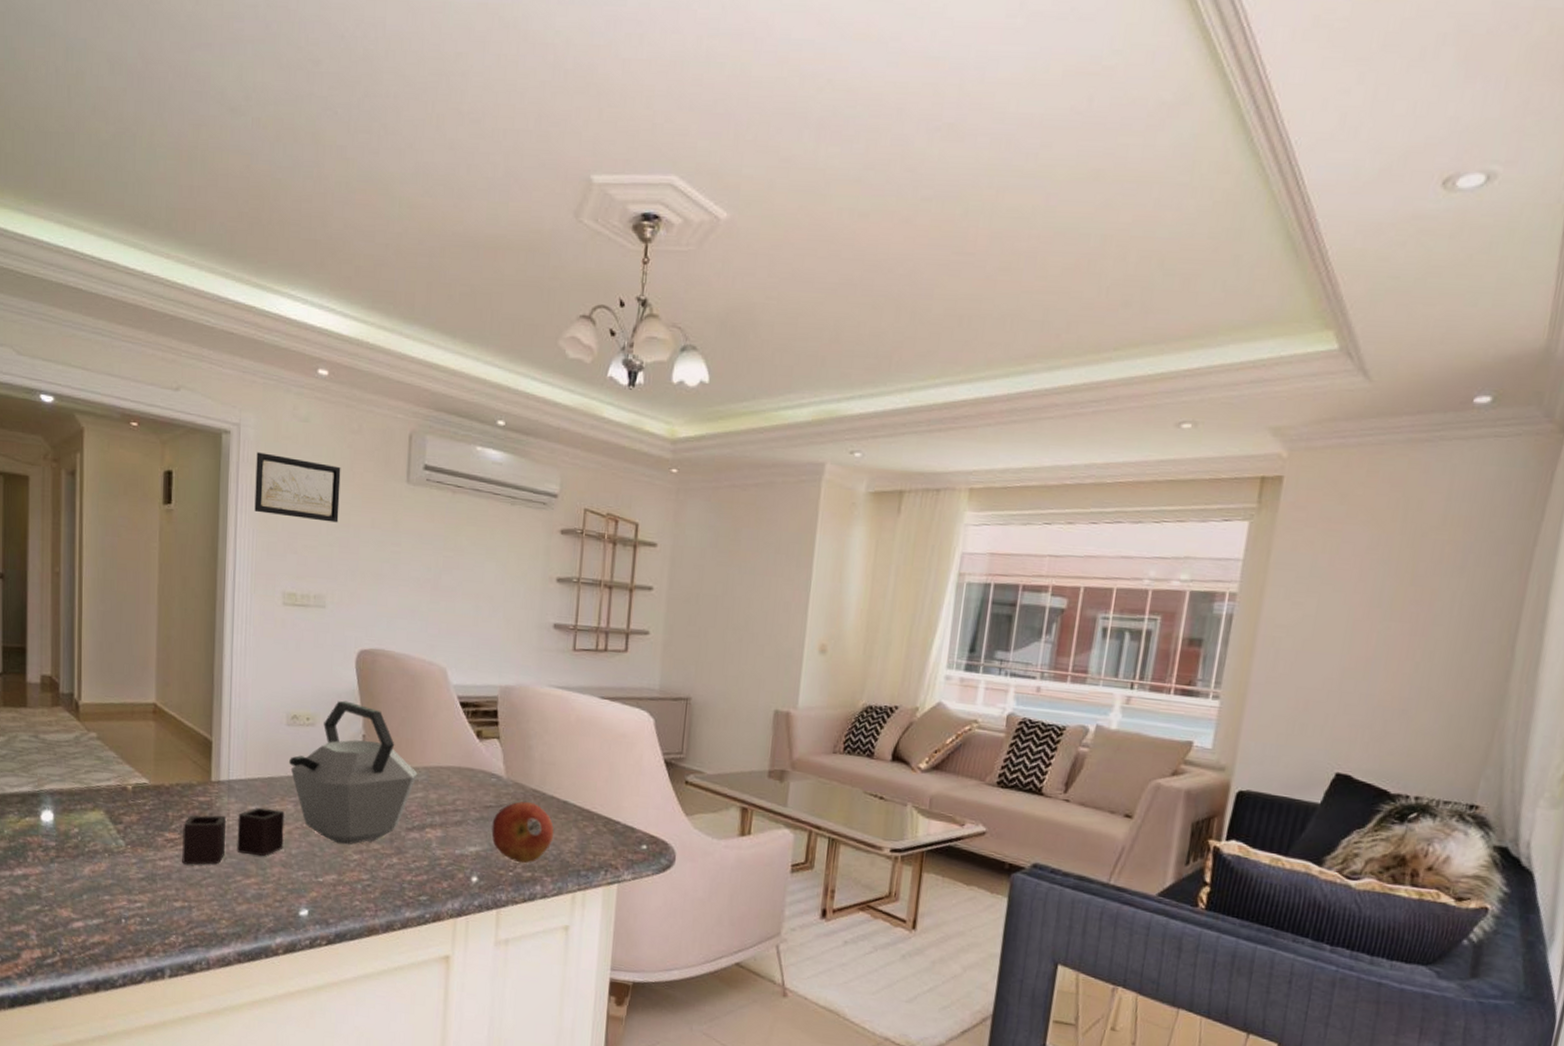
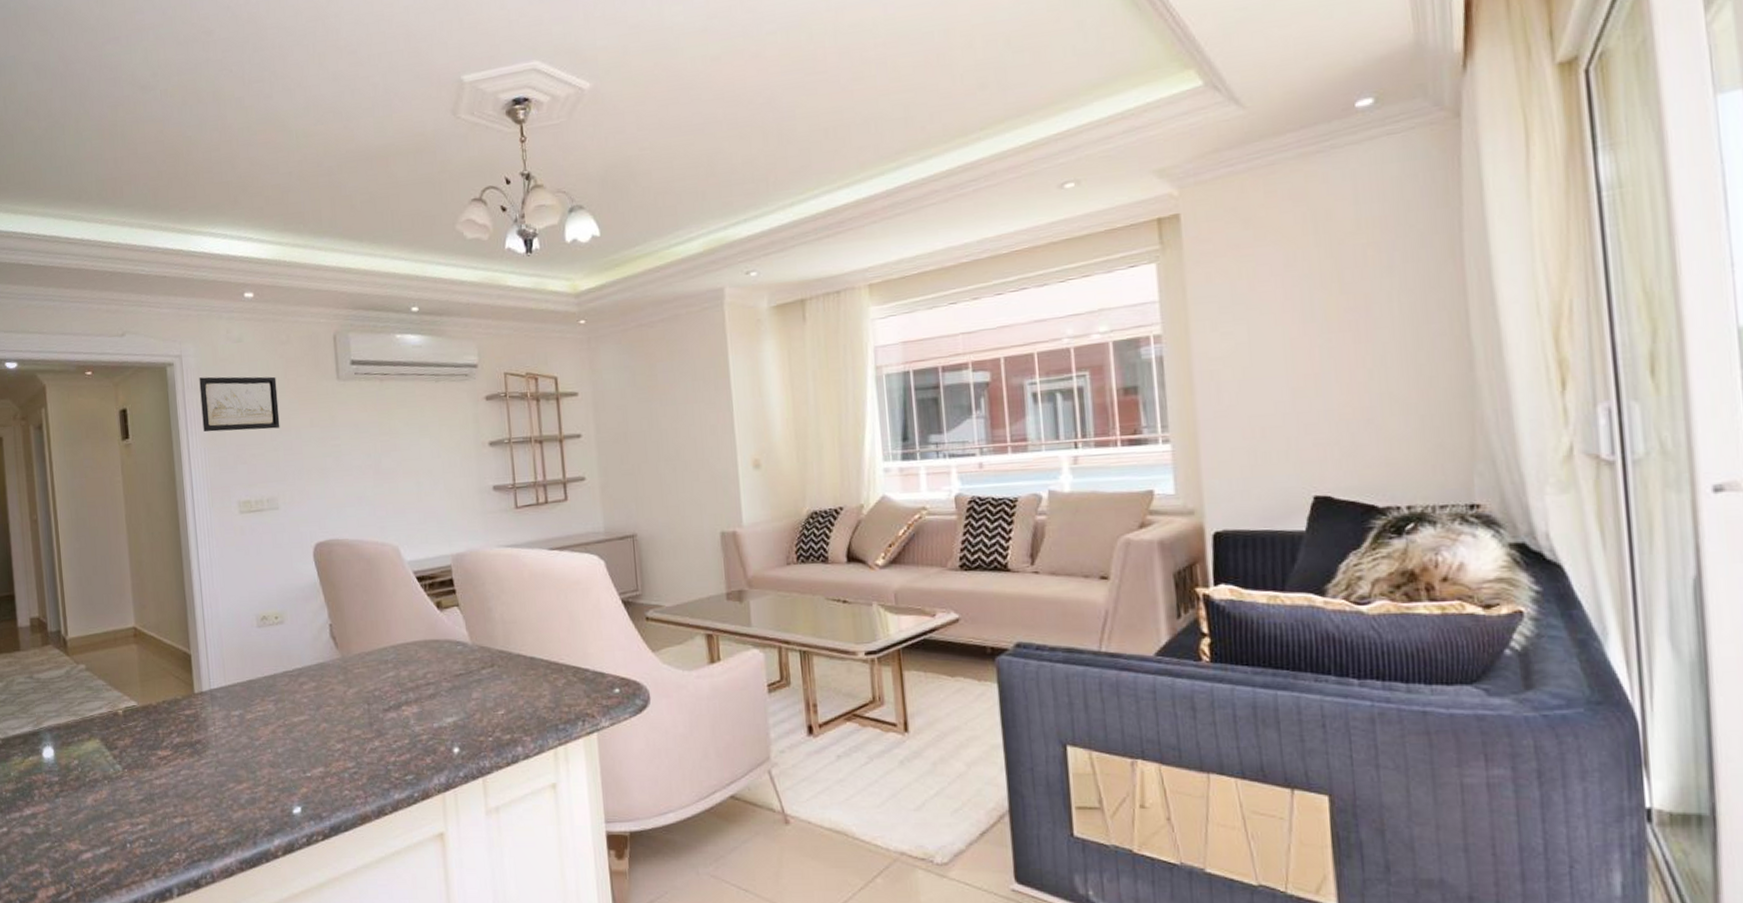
kettle: present [182,700,418,865] -> none [173,594,387,779]
fruit: present [491,801,554,864] -> none [464,664,527,727]

